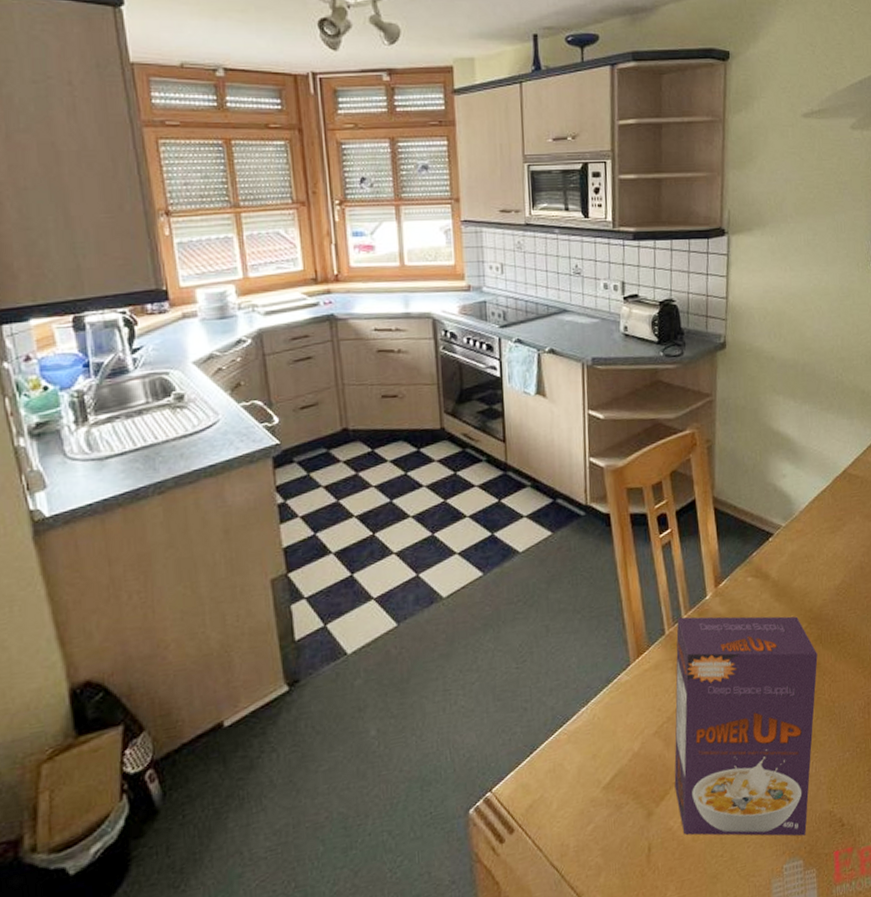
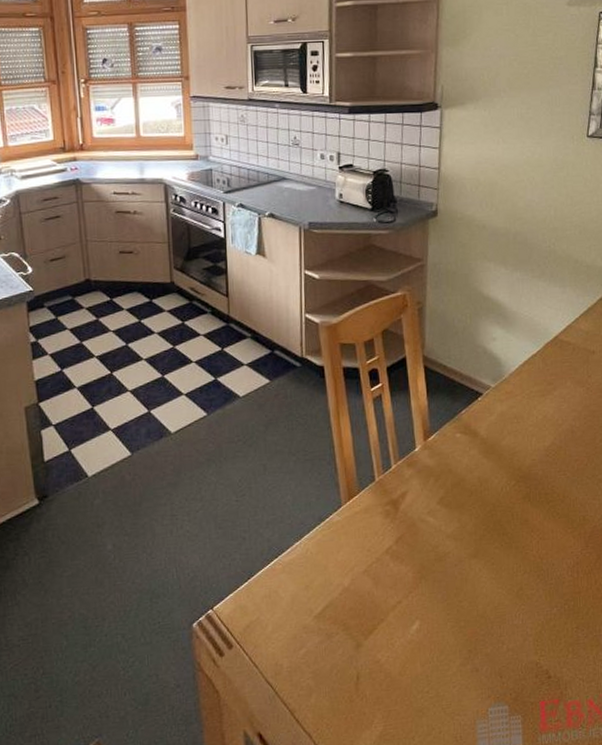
cereal box: present [674,616,818,836] -> none [382,466,526,683]

